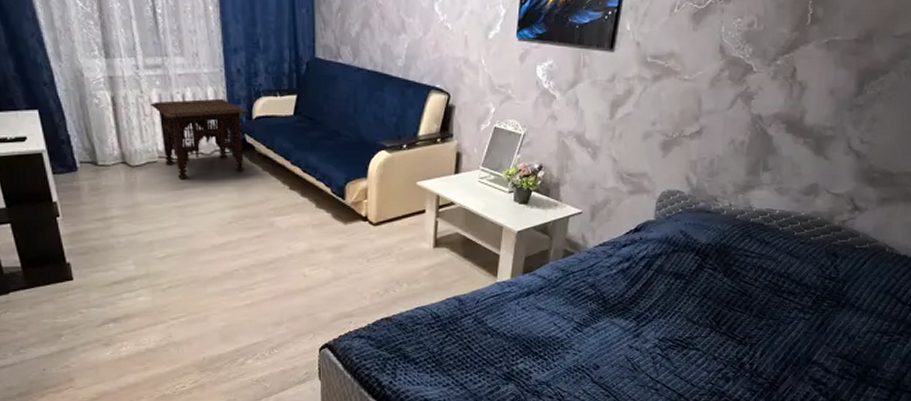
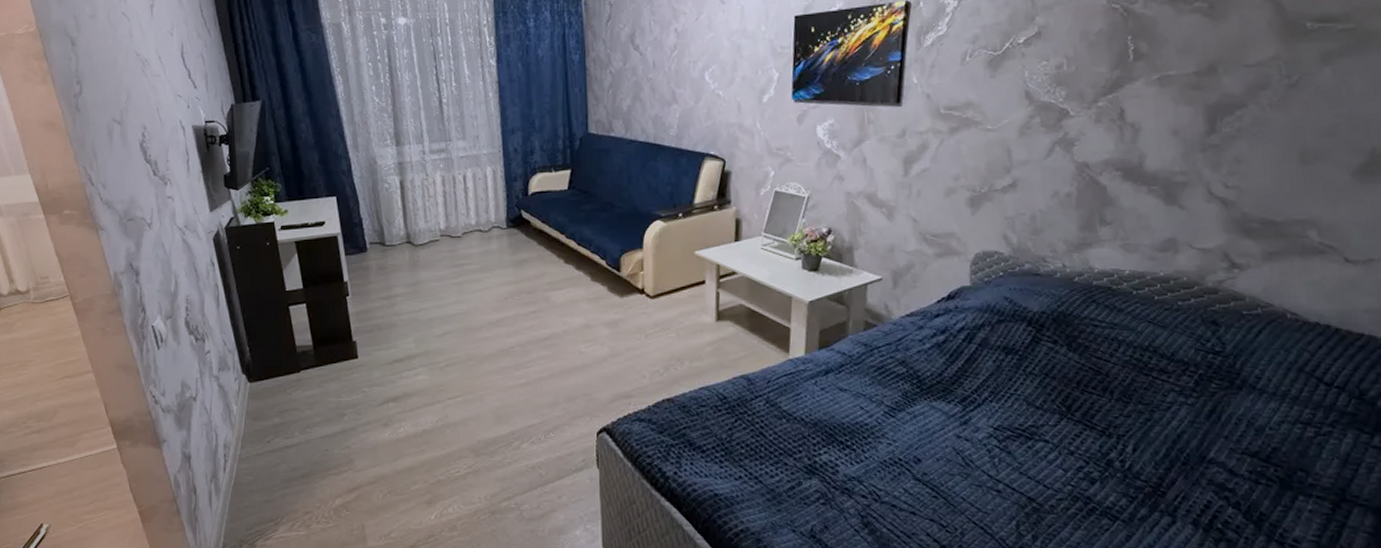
side table: present [150,98,248,179] -> none [434,177,525,256]

